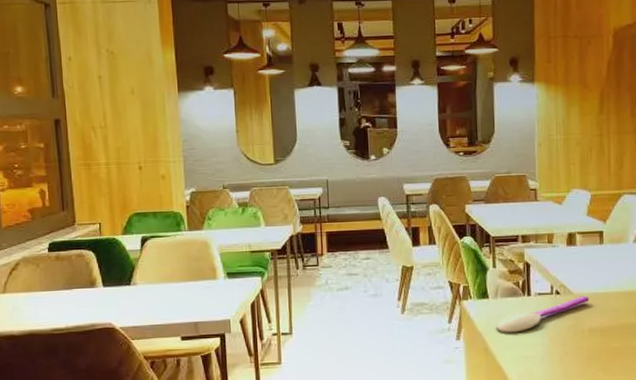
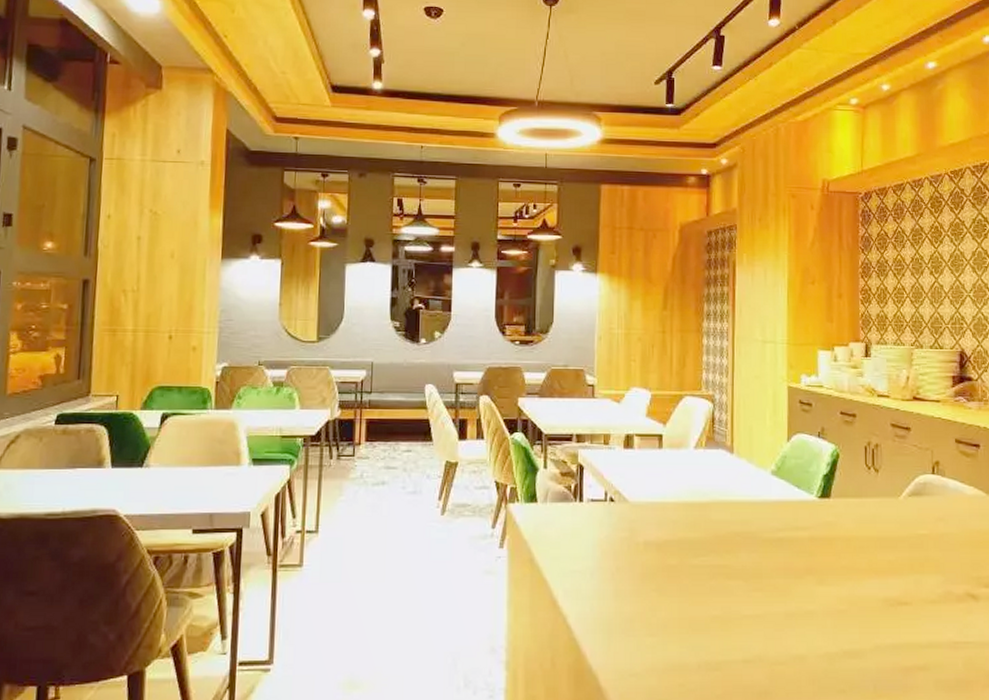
spoon: present [495,296,590,333] -> none [543,504,646,543]

